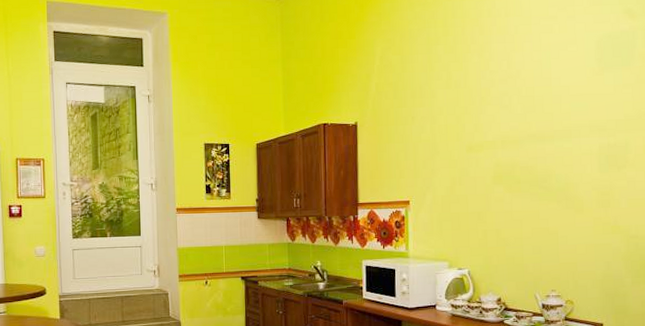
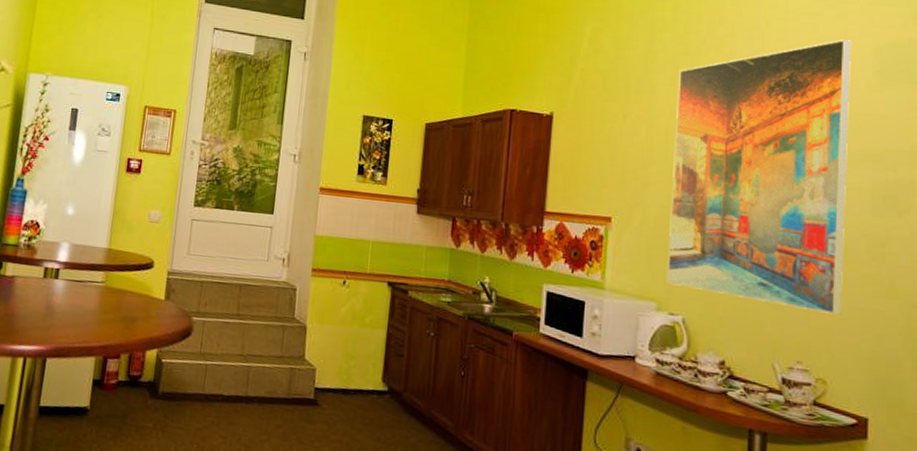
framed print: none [452,36,582,251] -> present [666,39,851,315]

